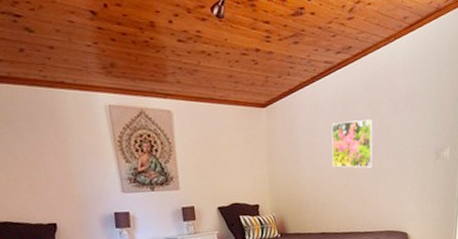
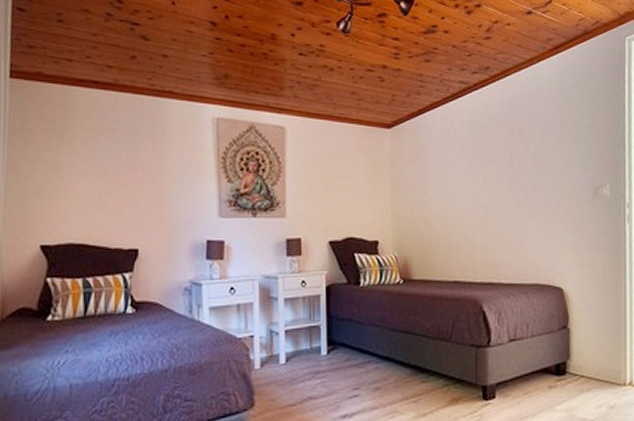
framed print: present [331,120,374,168] -> none [466,147,517,204]

